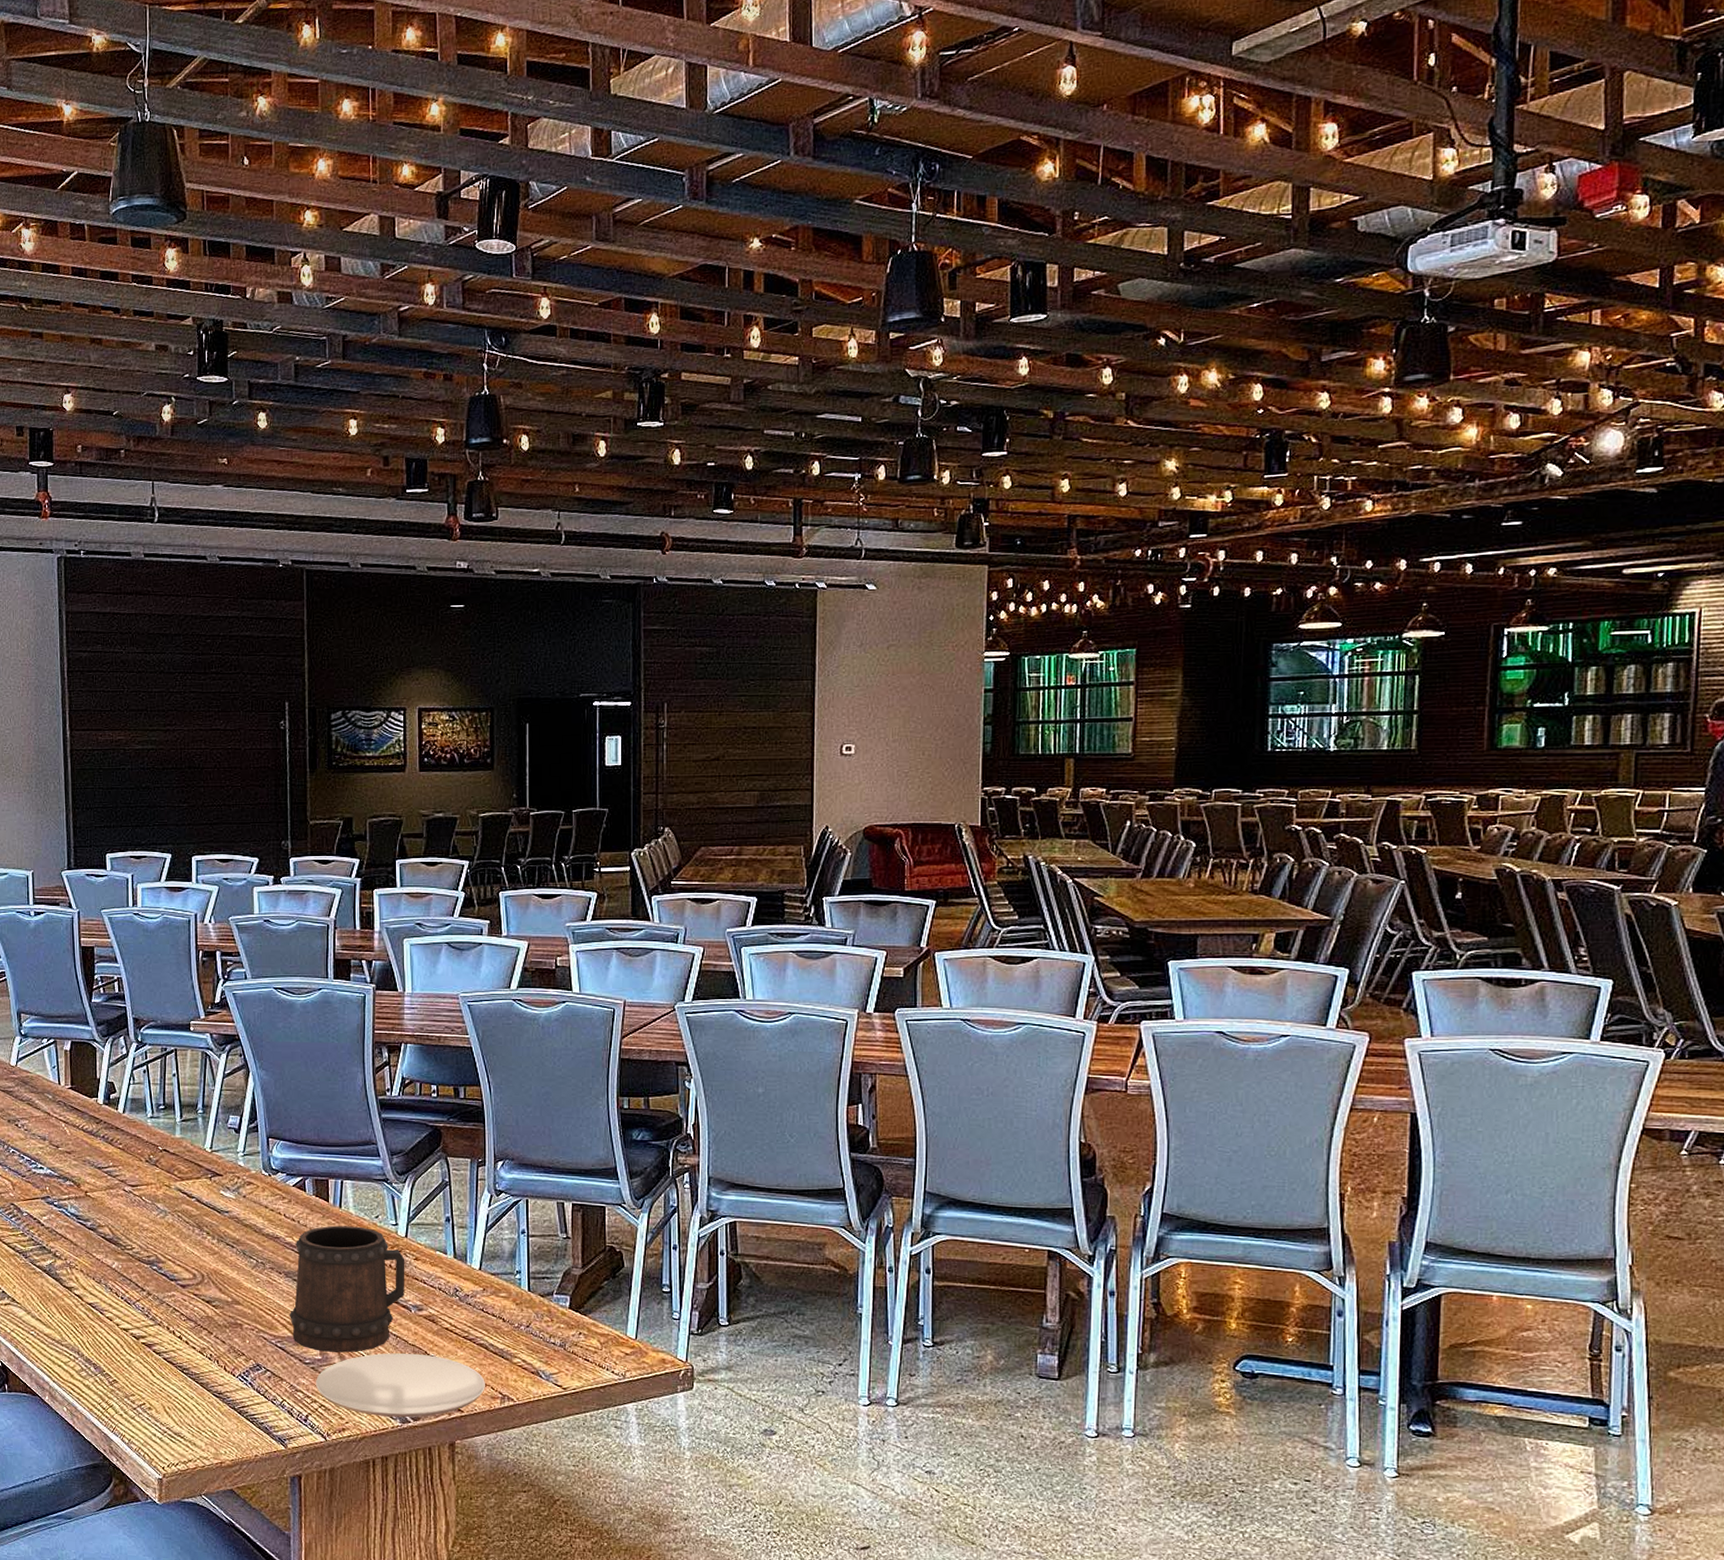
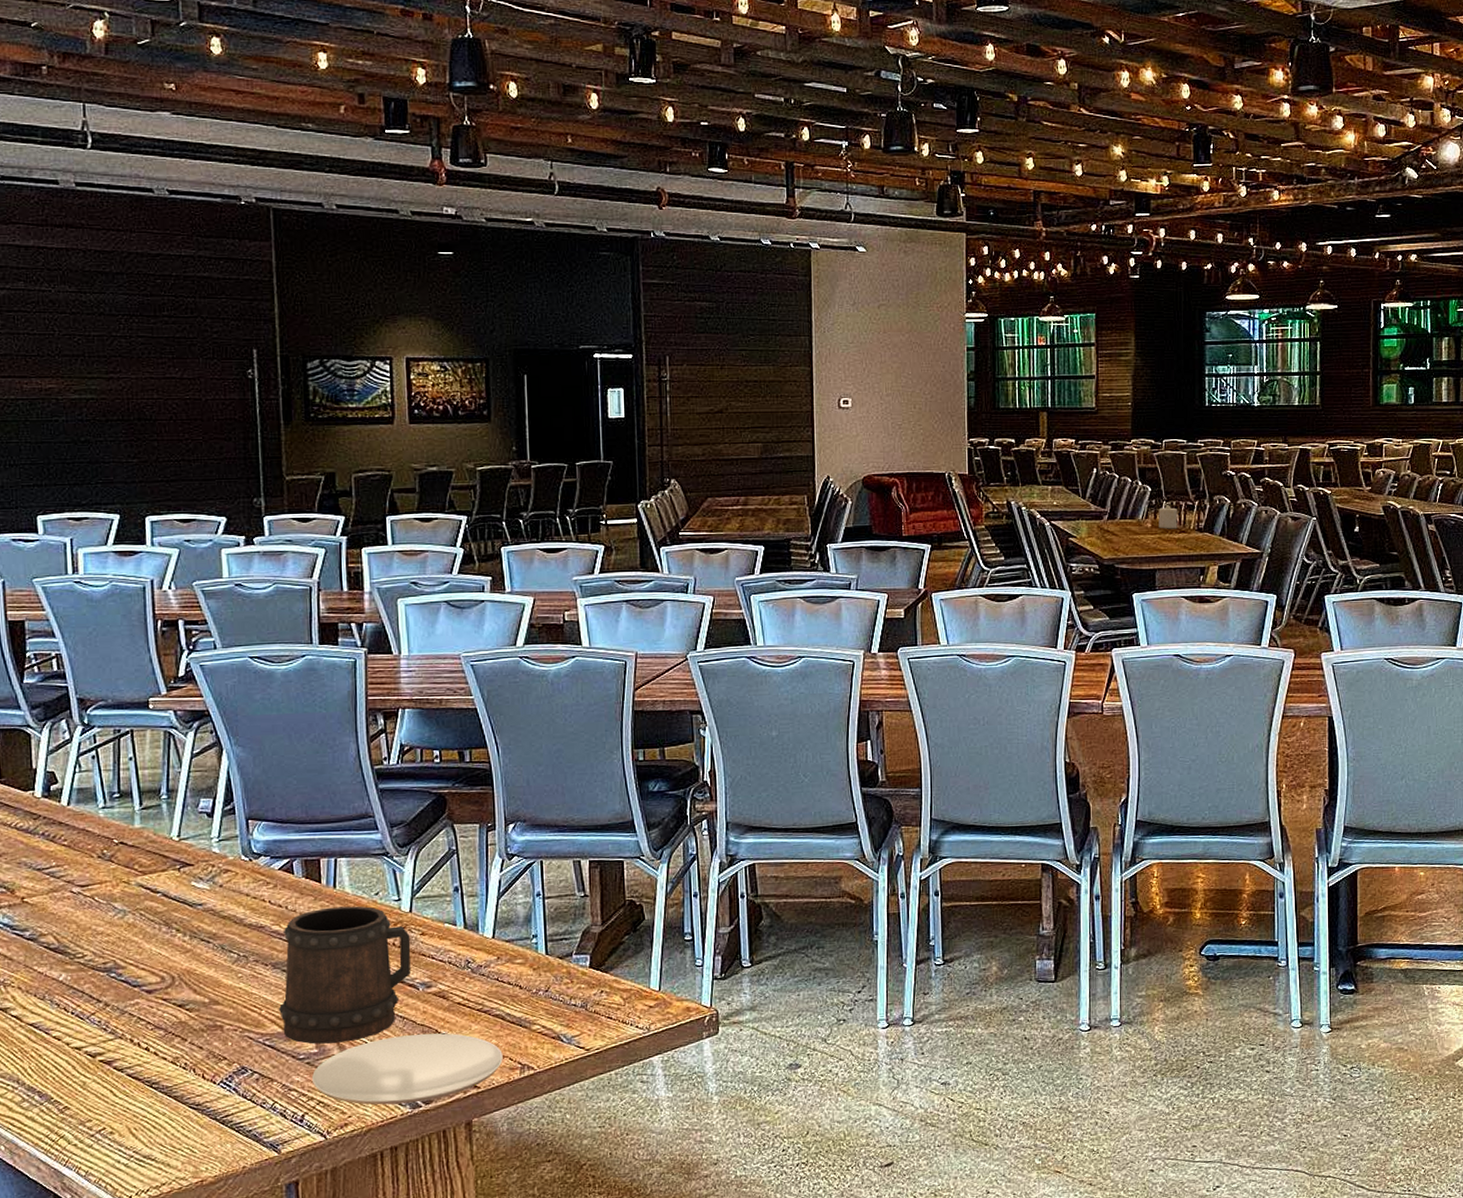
candle: none [1203,863,1227,890] -> present [1158,505,1178,529]

